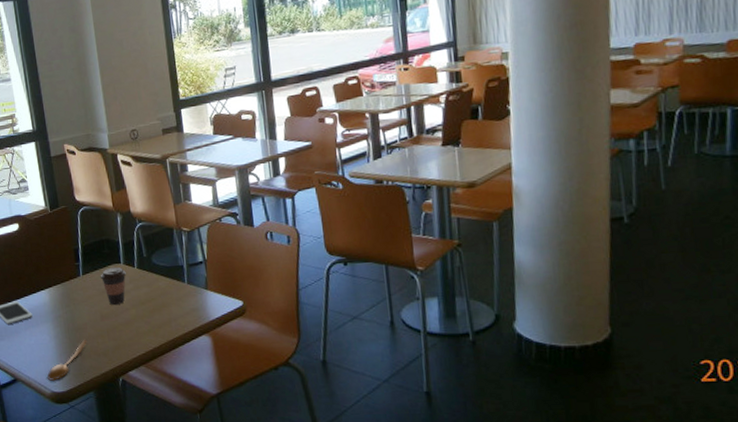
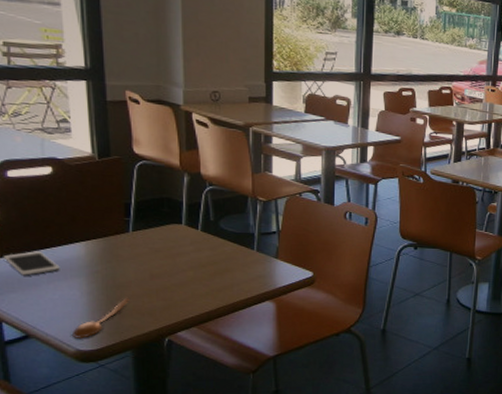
coffee cup: present [100,266,126,305] -> none [154,226,187,265]

